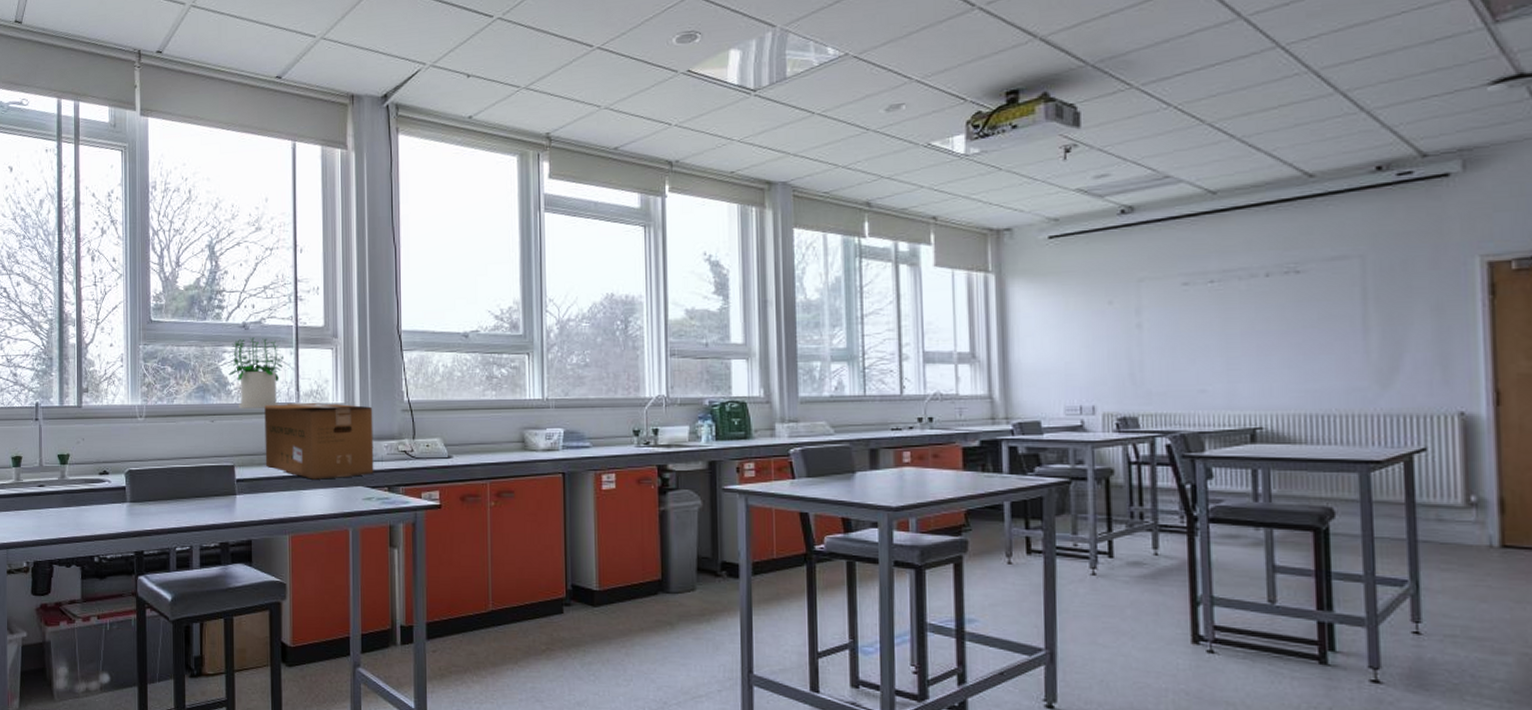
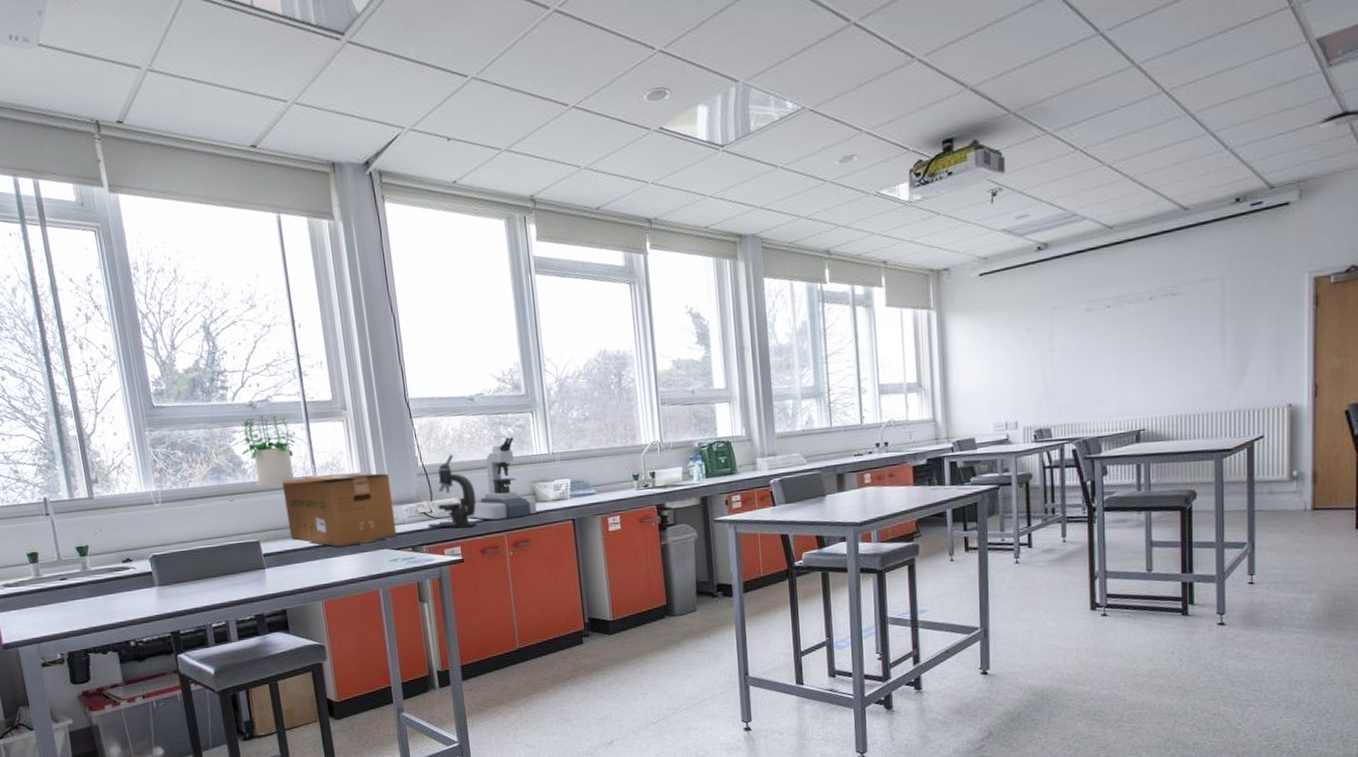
microscope: none [407,391,461,471] -> present [427,454,477,529]
microscope: none [451,378,526,467] -> present [468,437,539,521]

